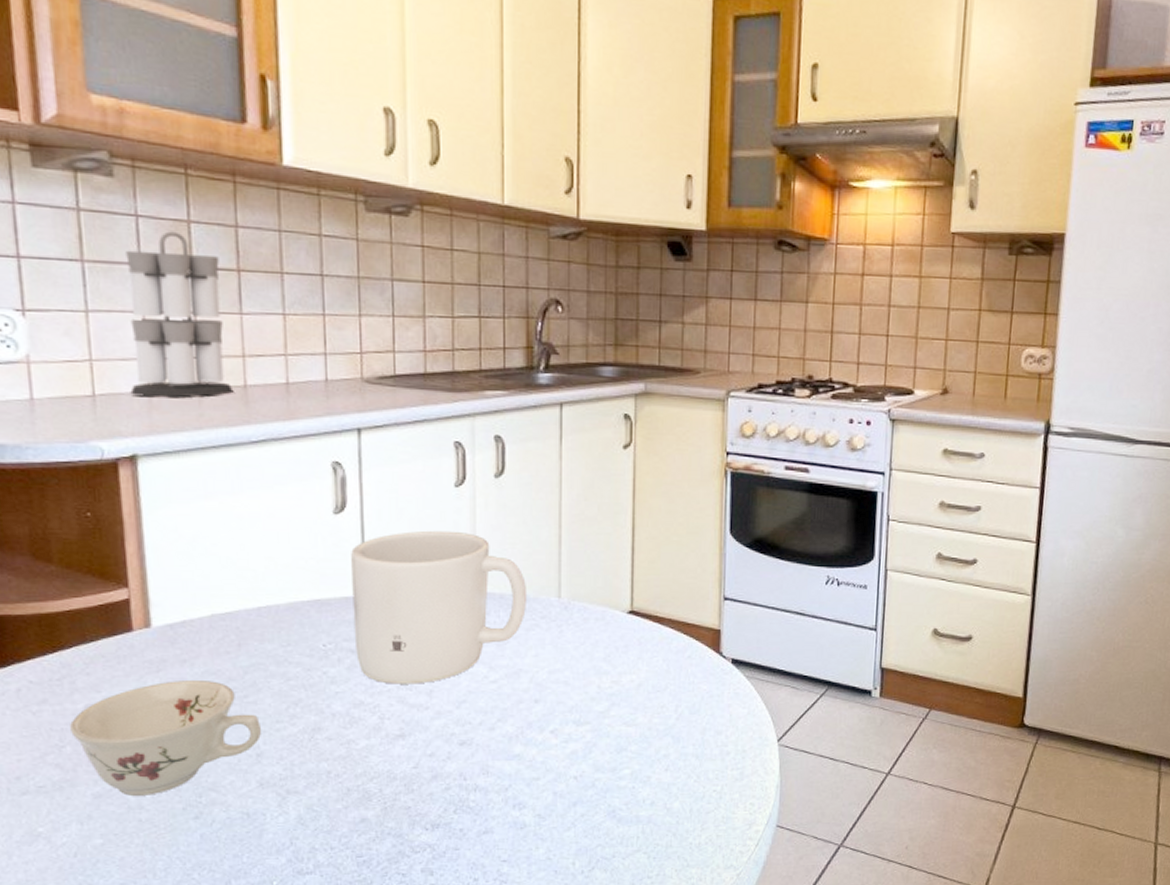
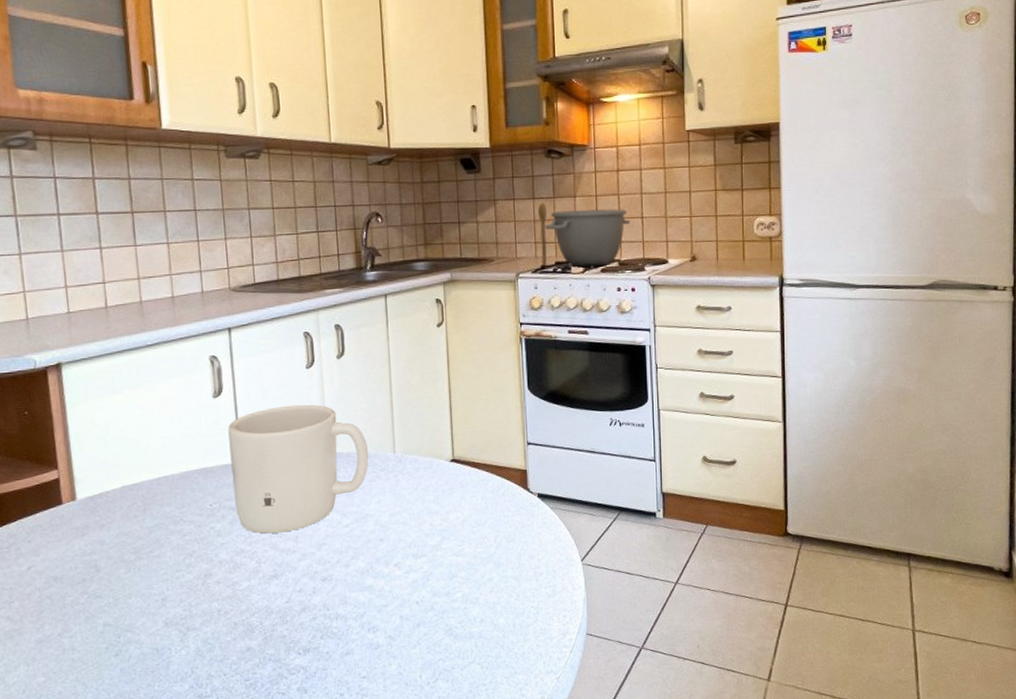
teacup: present [70,679,262,796] -> none [17,540,165,640]
spice rack: present [126,231,234,398] -> none [47,187,132,317]
cooking pot: none [759,306,873,392] -> present [538,203,631,268]

